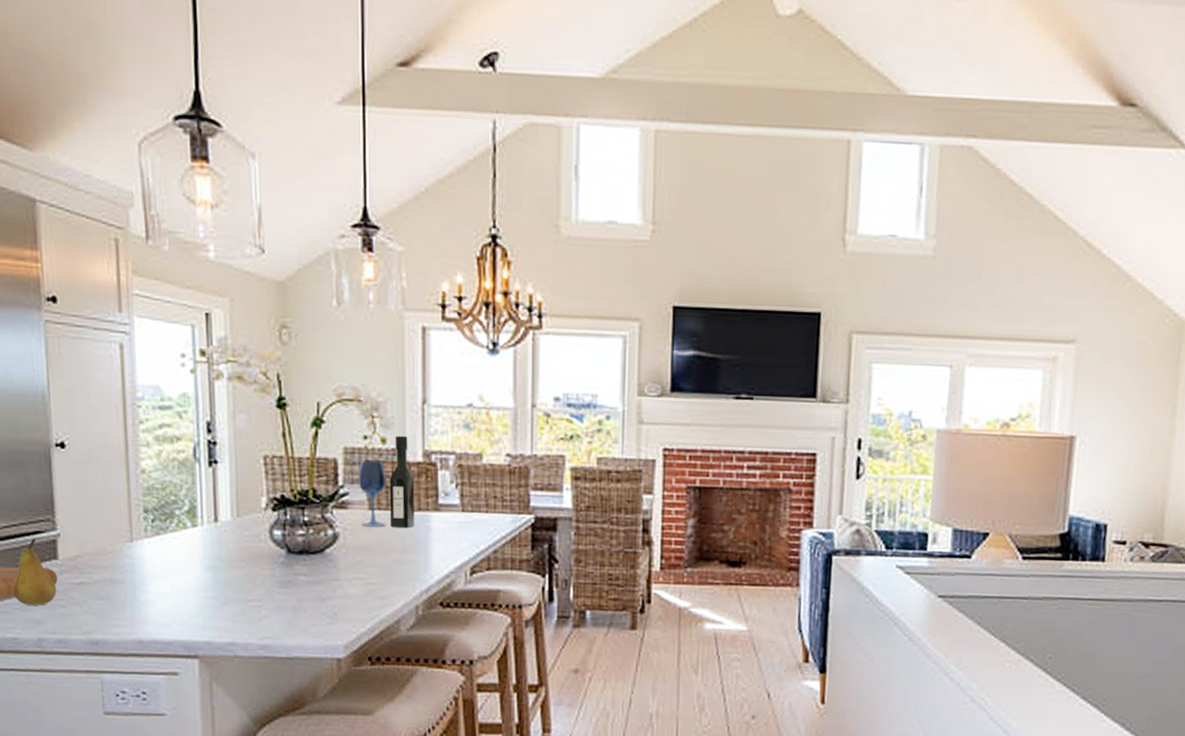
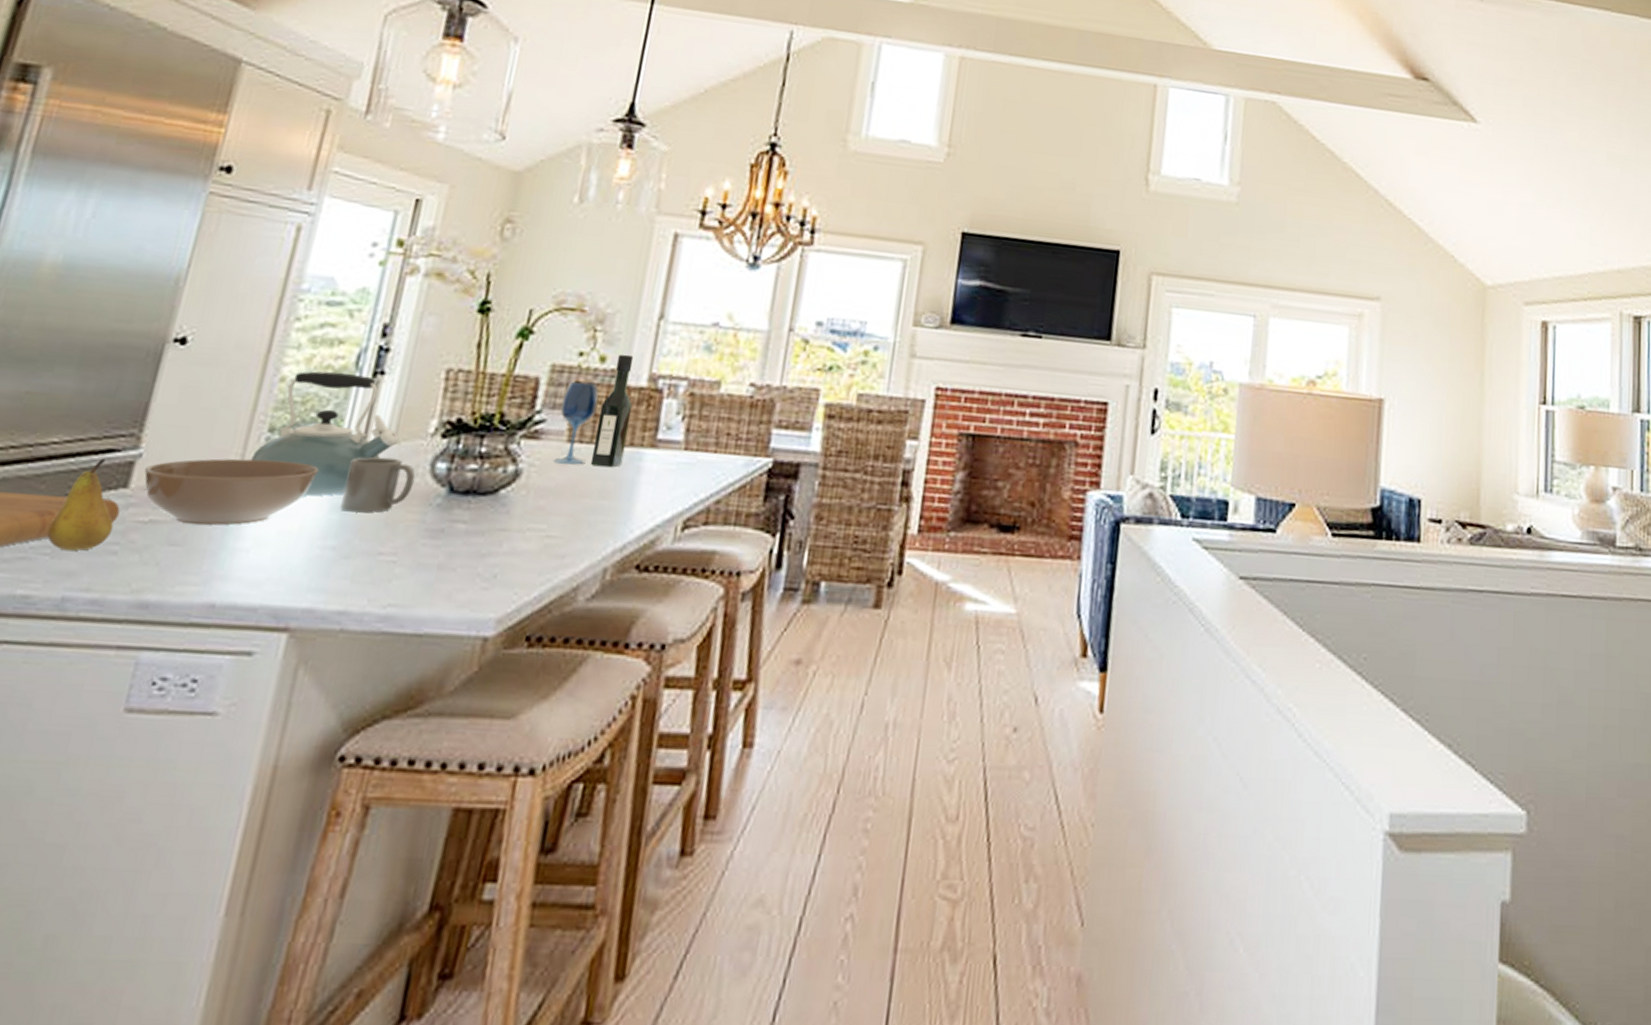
bowl: none [65,534,189,584] -> present [144,458,319,525]
kettle: none [137,463,241,560] -> present [250,371,400,496]
mug: none [210,528,260,571] -> present [340,456,416,513]

